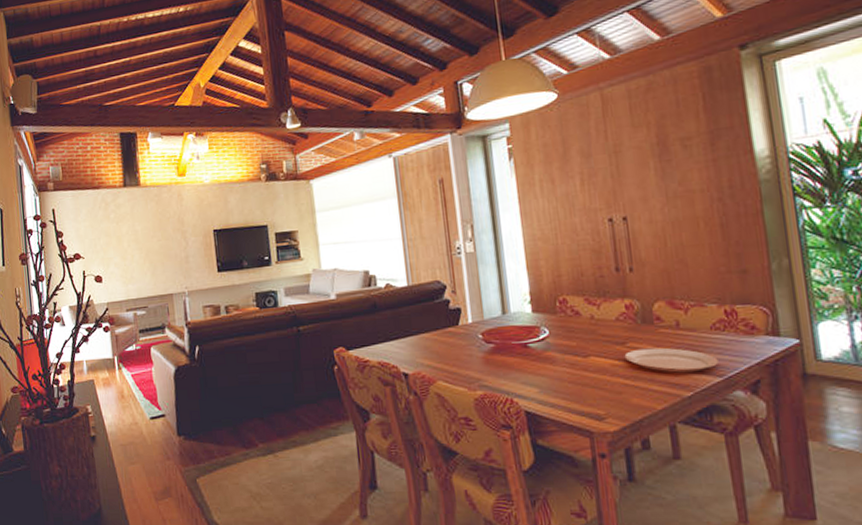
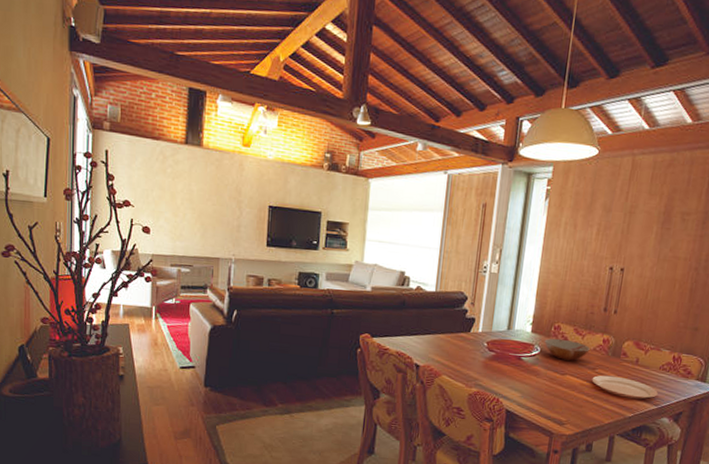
bowl: none [550,313,612,339] -> present [544,338,590,361]

